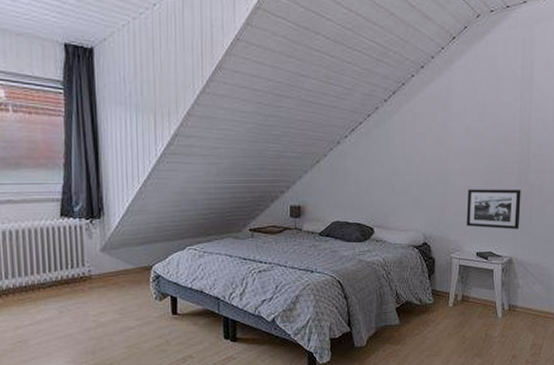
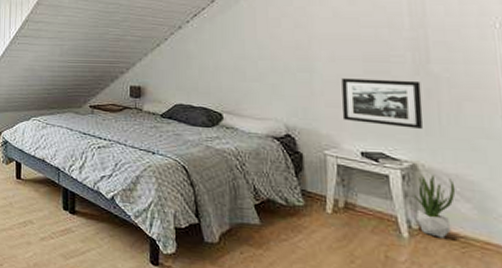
potted plant: none [507,266,534,314] -> present [413,175,456,238]

